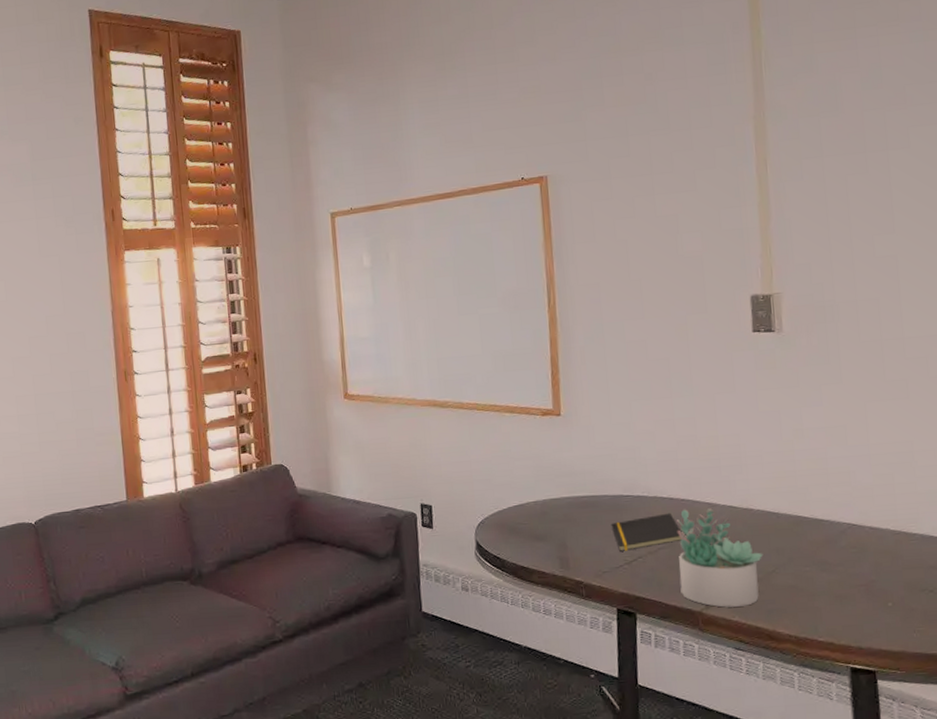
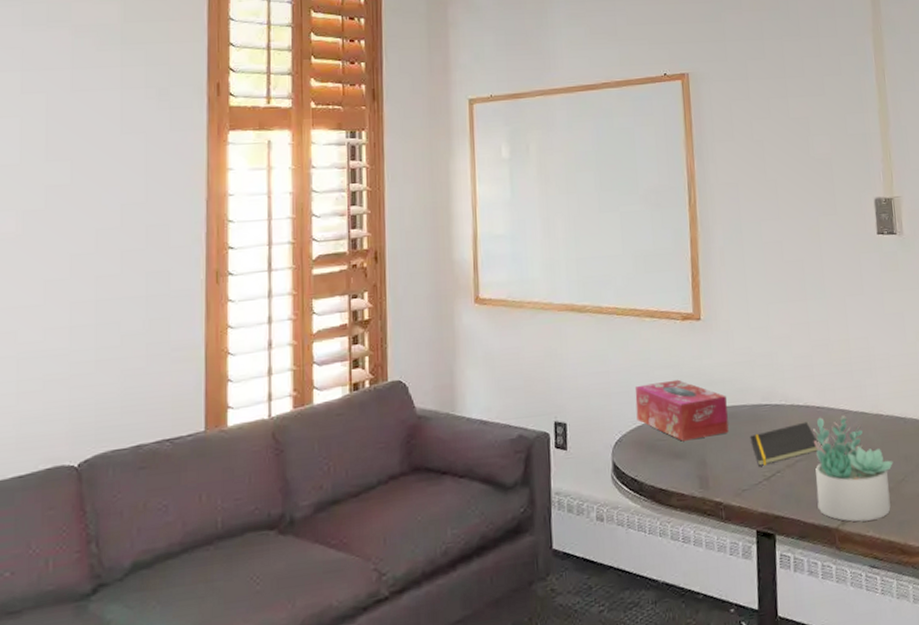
tissue box: none [496,470,589,526] -> present [635,379,729,441]

